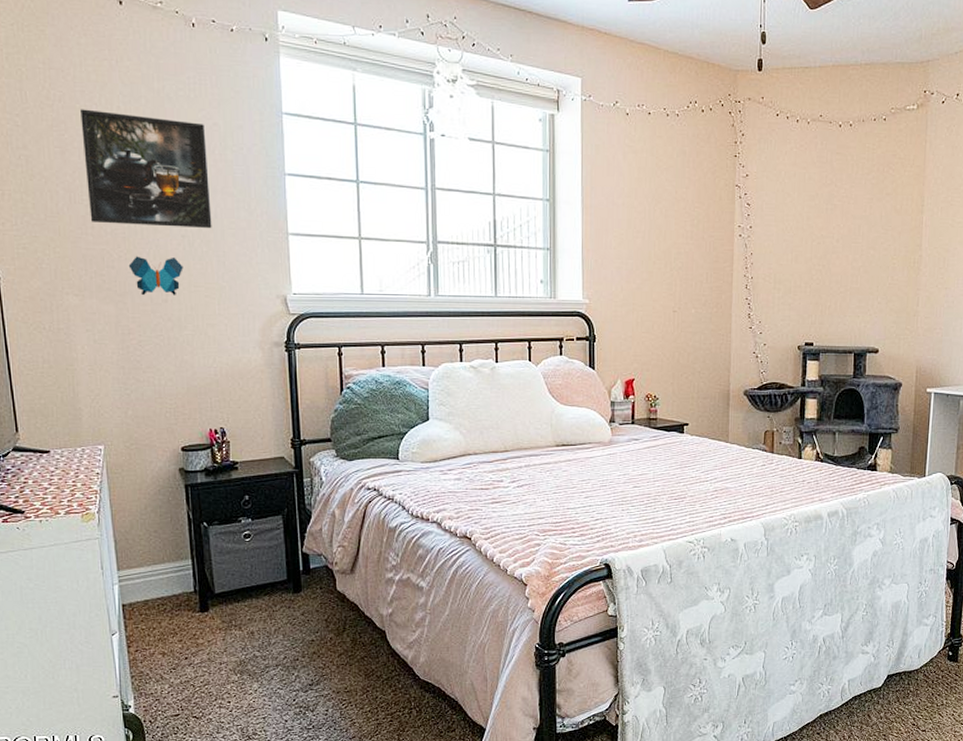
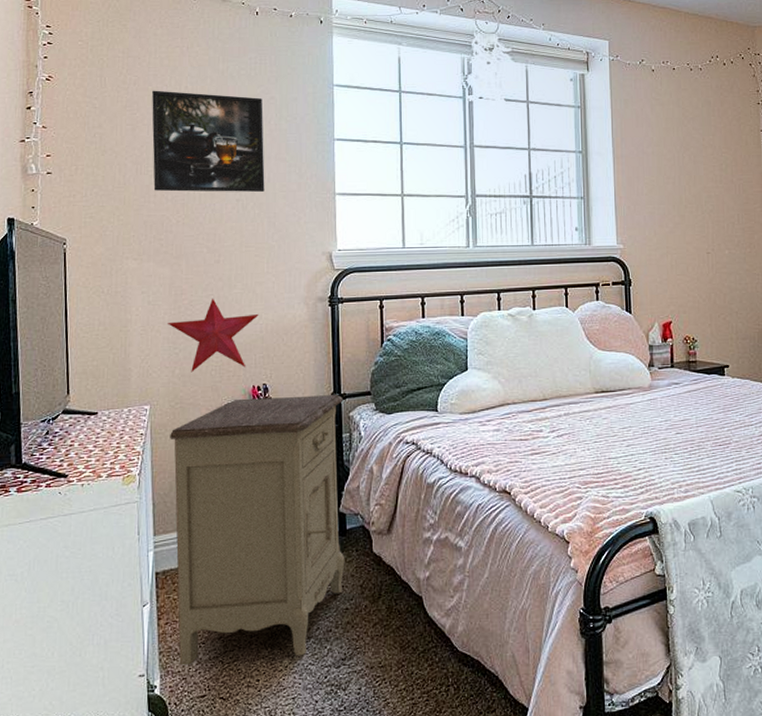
decorative star: none [116,339,212,414] -> present [168,298,259,373]
nightstand: none [127,439,310,688] -> present [170,394,345,666]
decorative butterfly: present [128,256,183,296] -> none [185,219,236,258]

